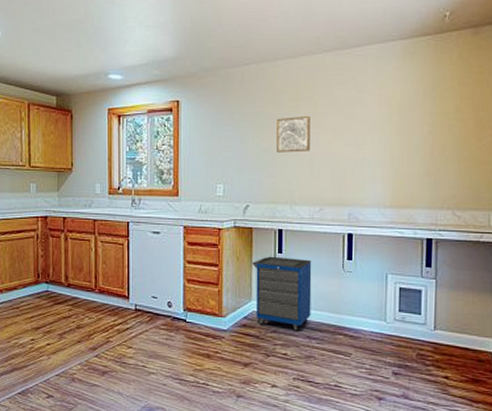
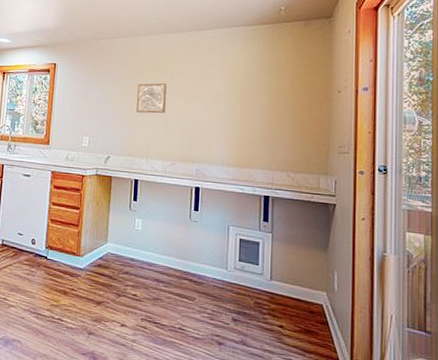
cabinet: present [252,256,312,332] -> none [110,203,163,274]

